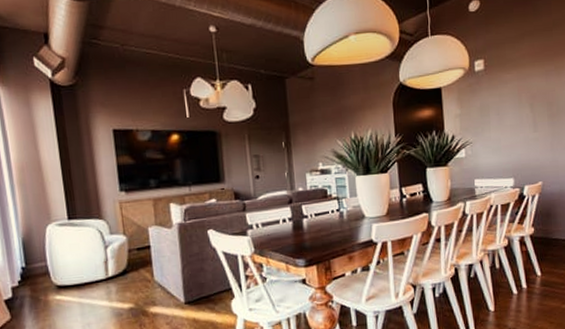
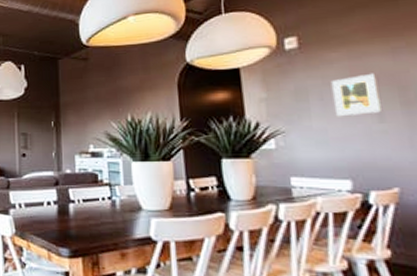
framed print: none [505,92,536,129] -> present [330,73,382,117]

